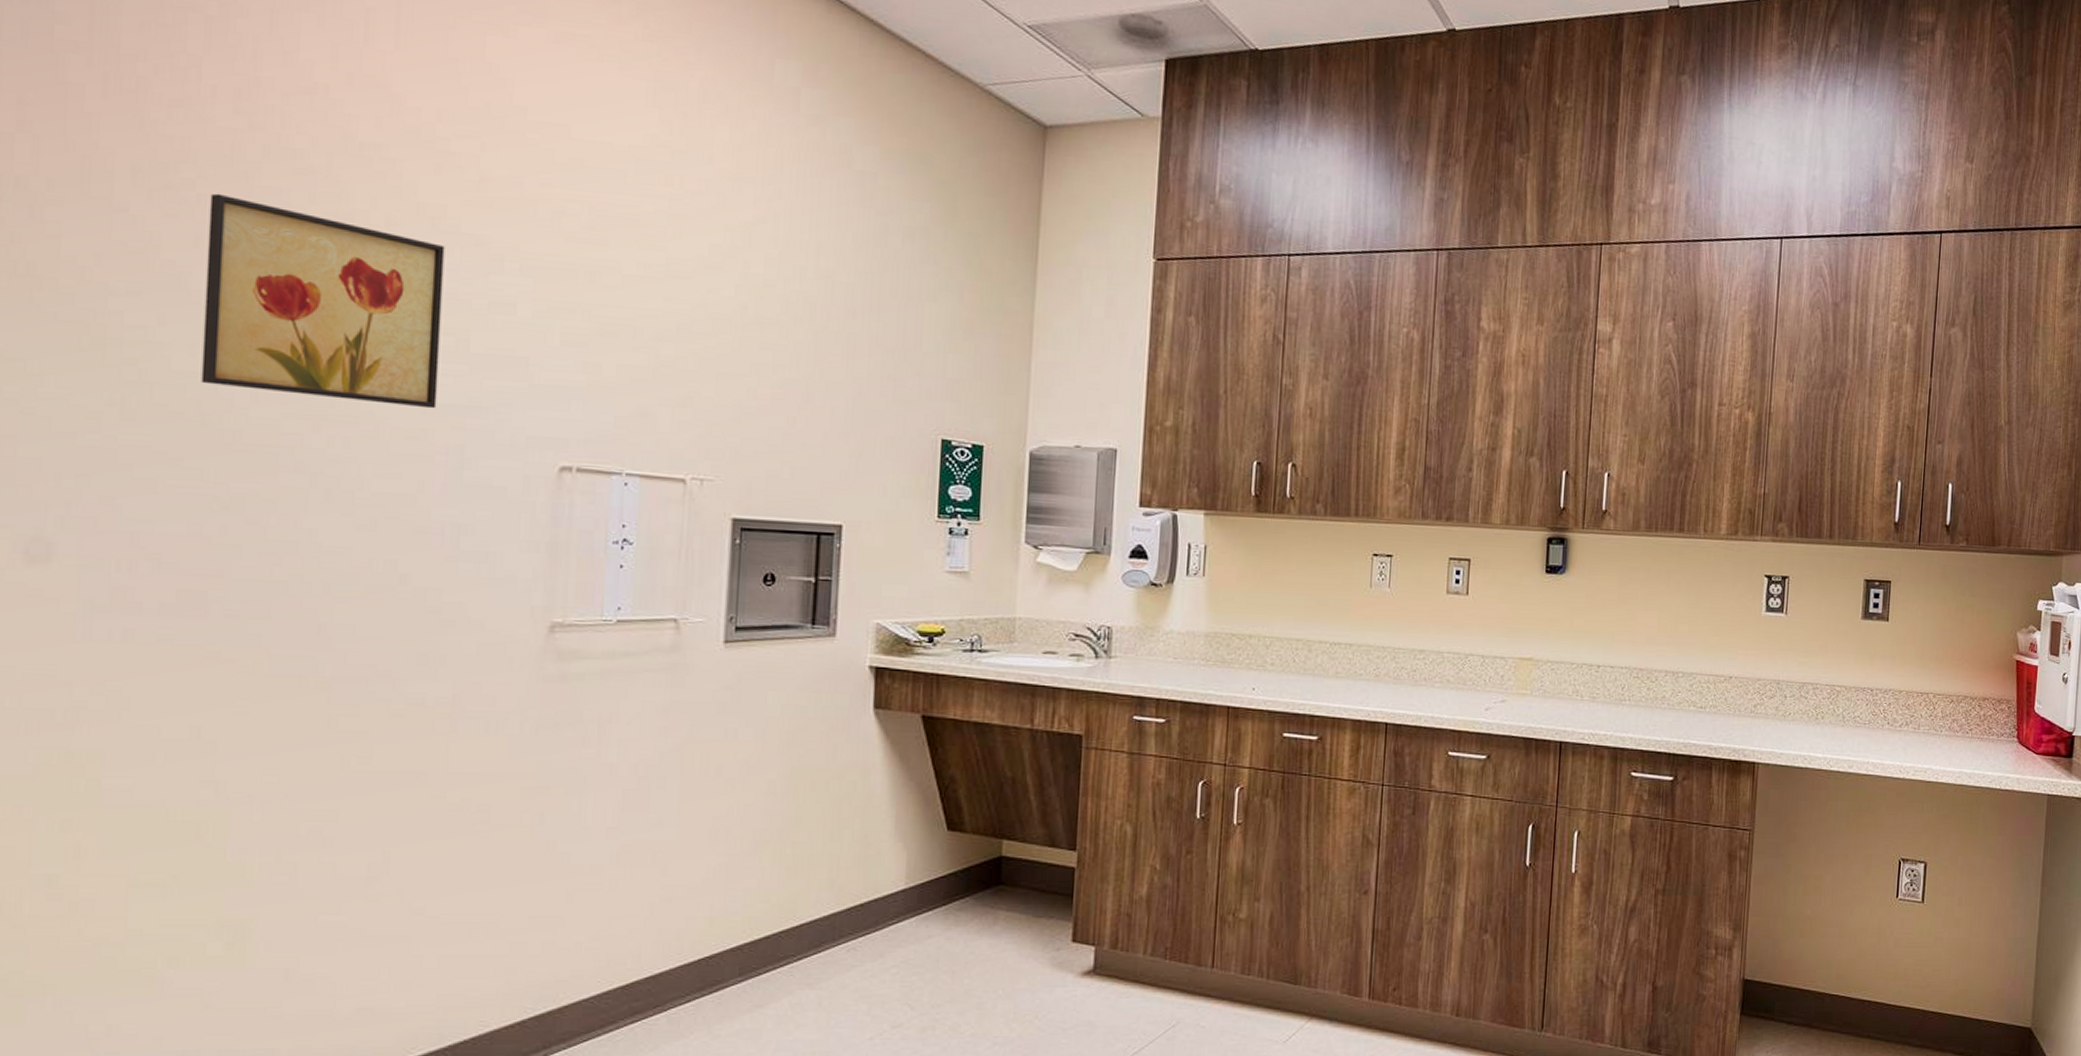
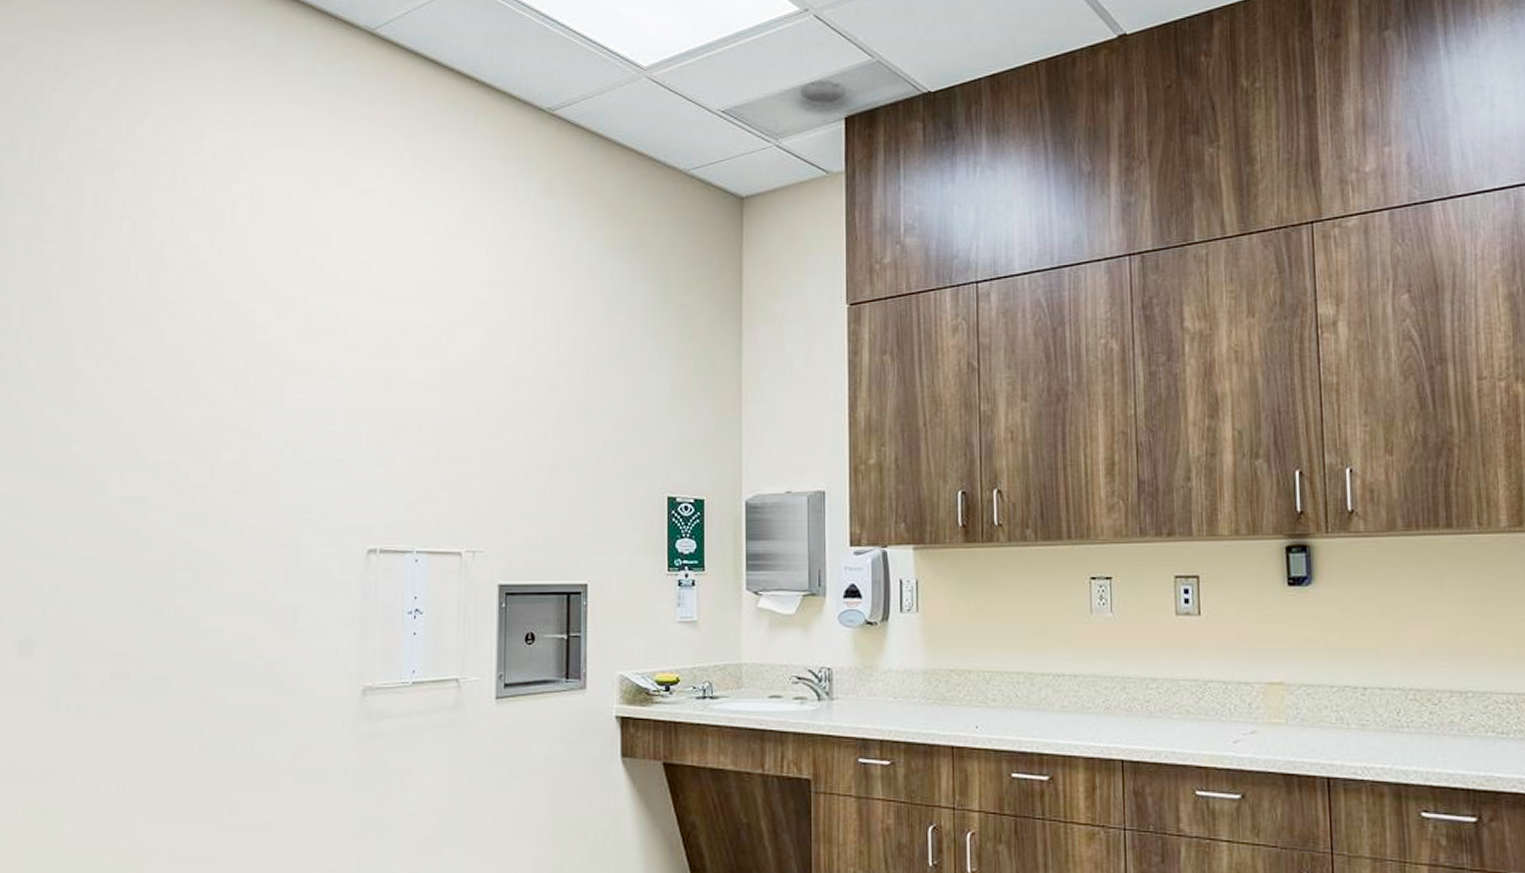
wall art: present [201,193,445,409] -> none [127,354,285,509]

